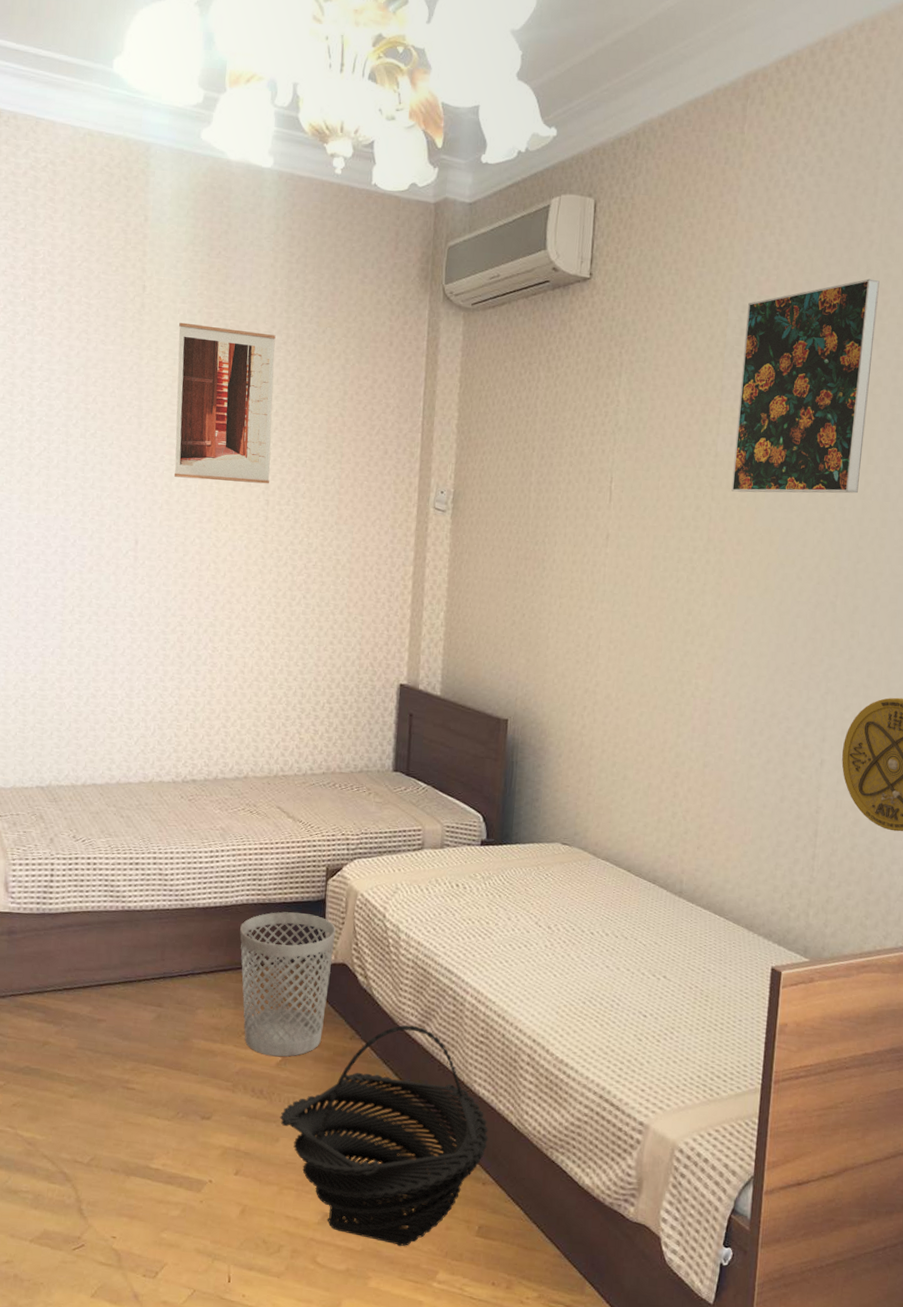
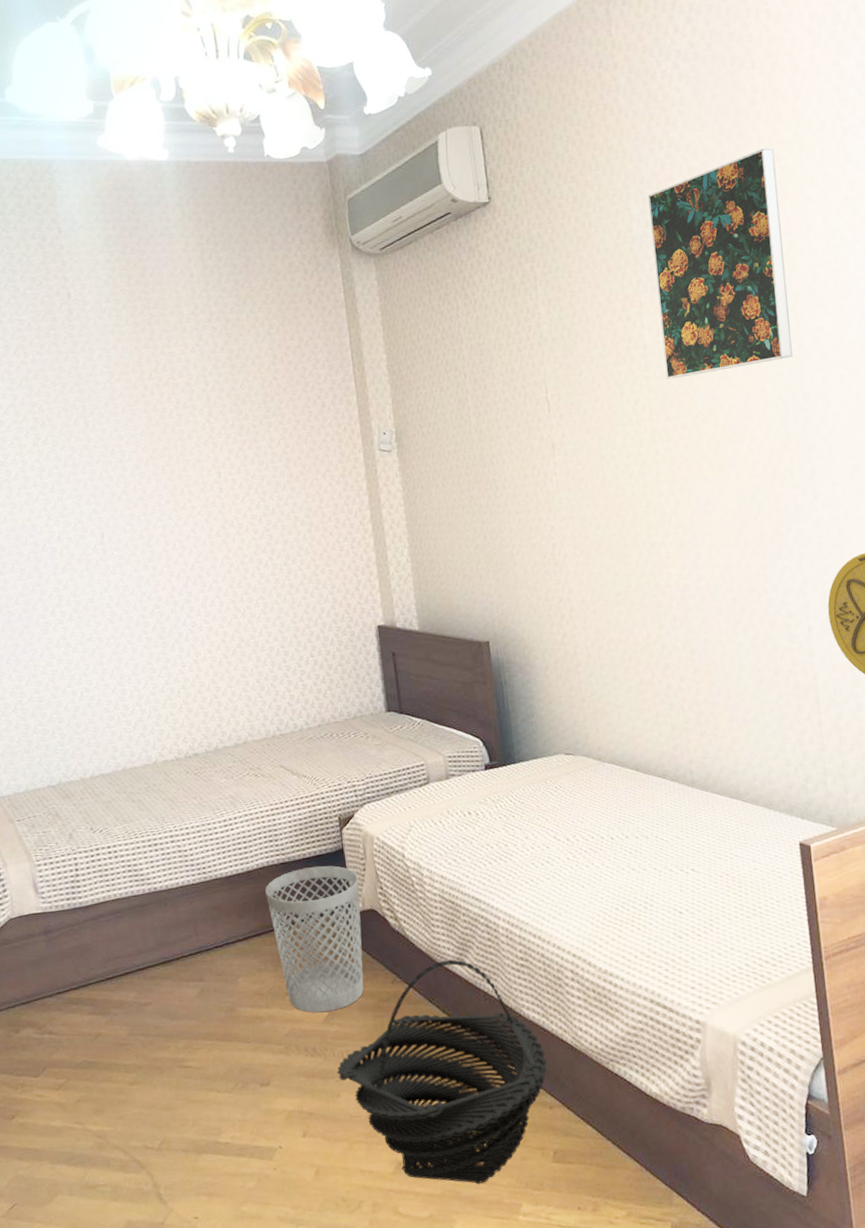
wall art: present [173,322,276,484] -> none [107,315,218,467]

